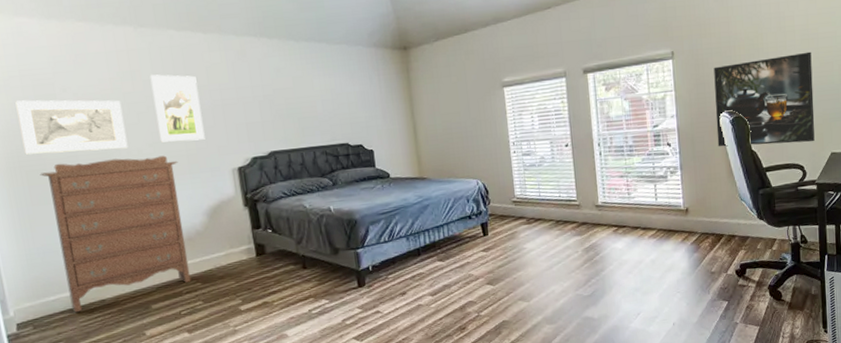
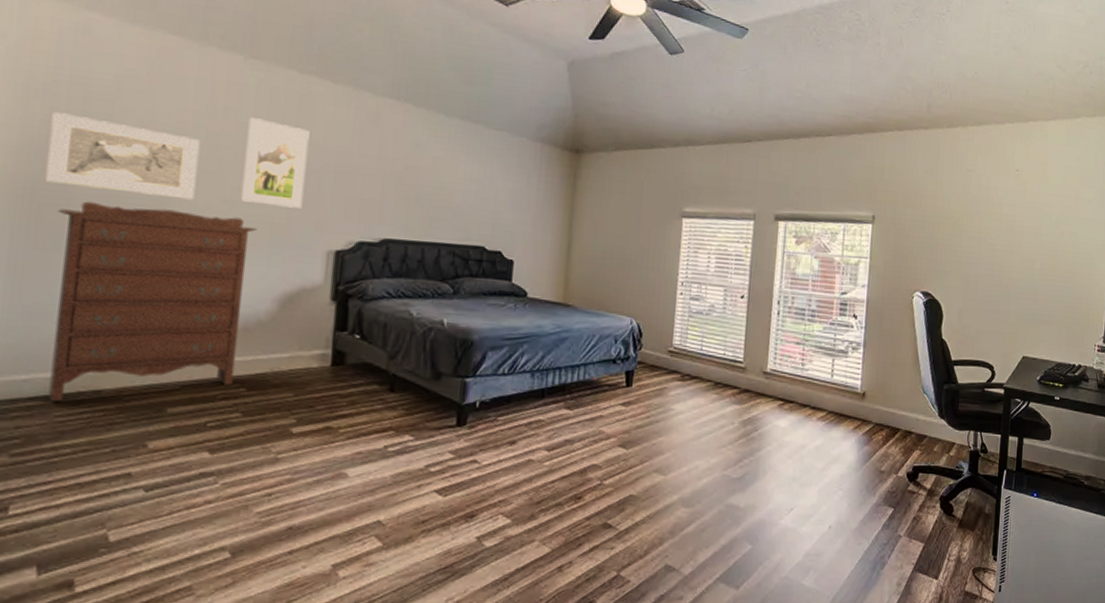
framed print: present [714,51,815,147] -> none [907,241,1015,341]

